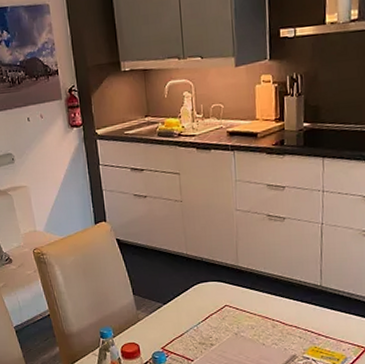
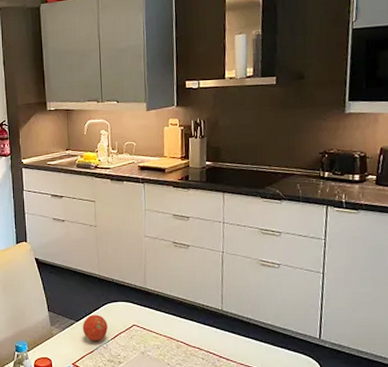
fruit: none [170,296,198,323] -> present [82,314,108,341]

